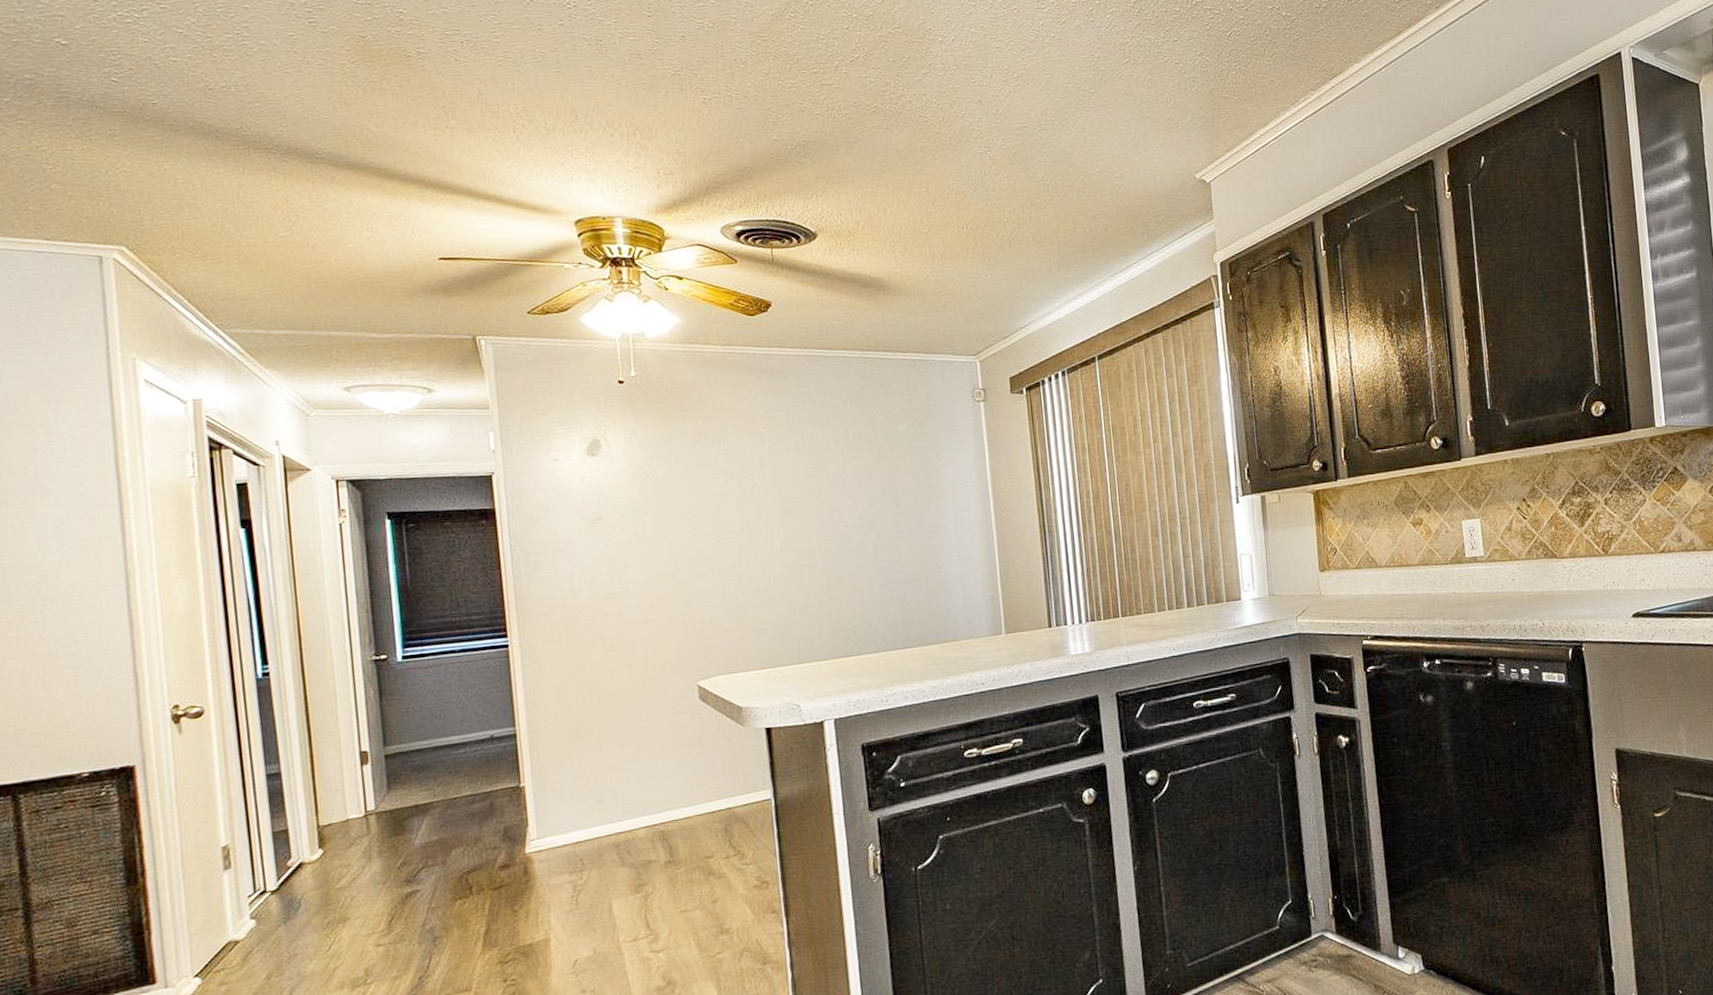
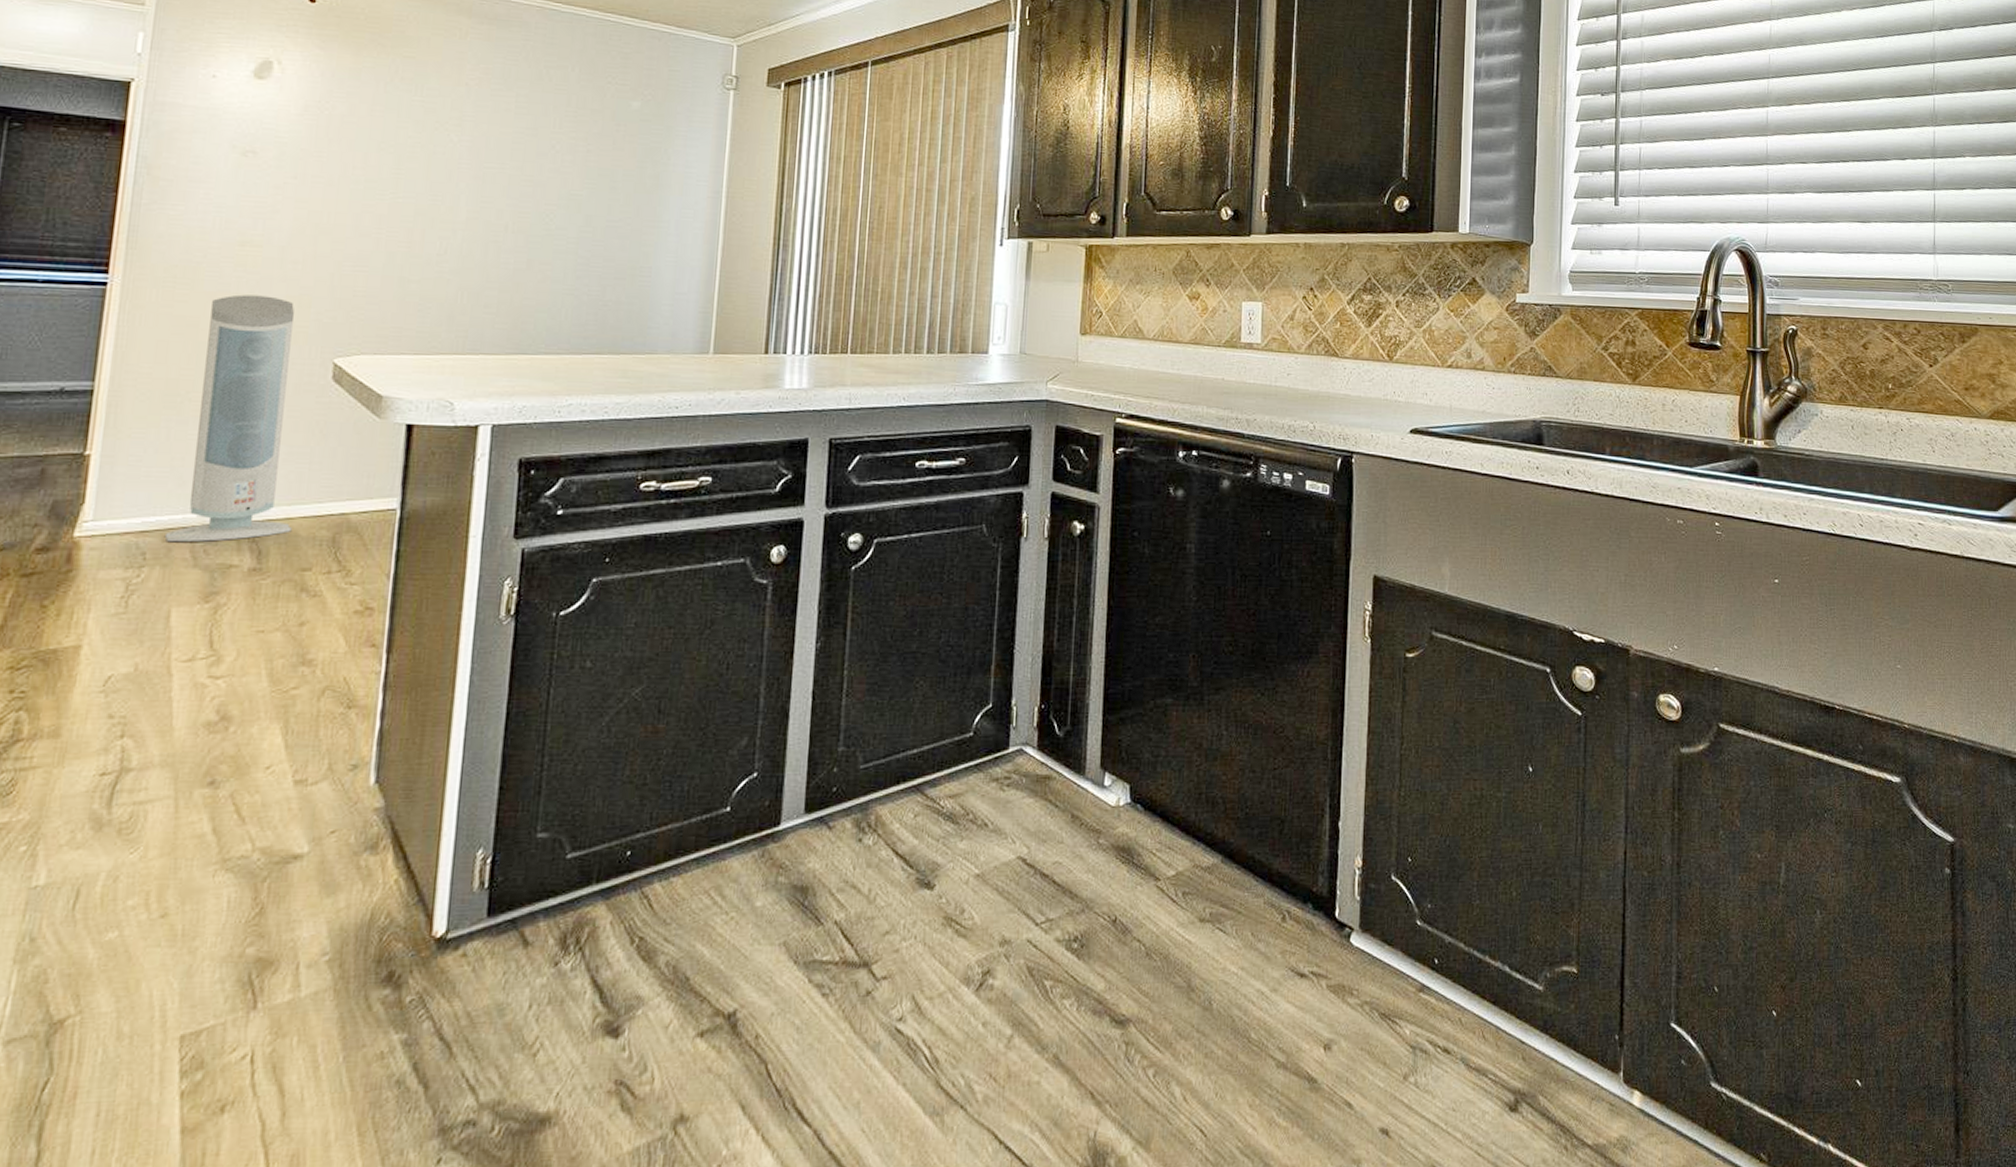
air purifier: none [593,637,692,848] -> present [164,294,294,542]

